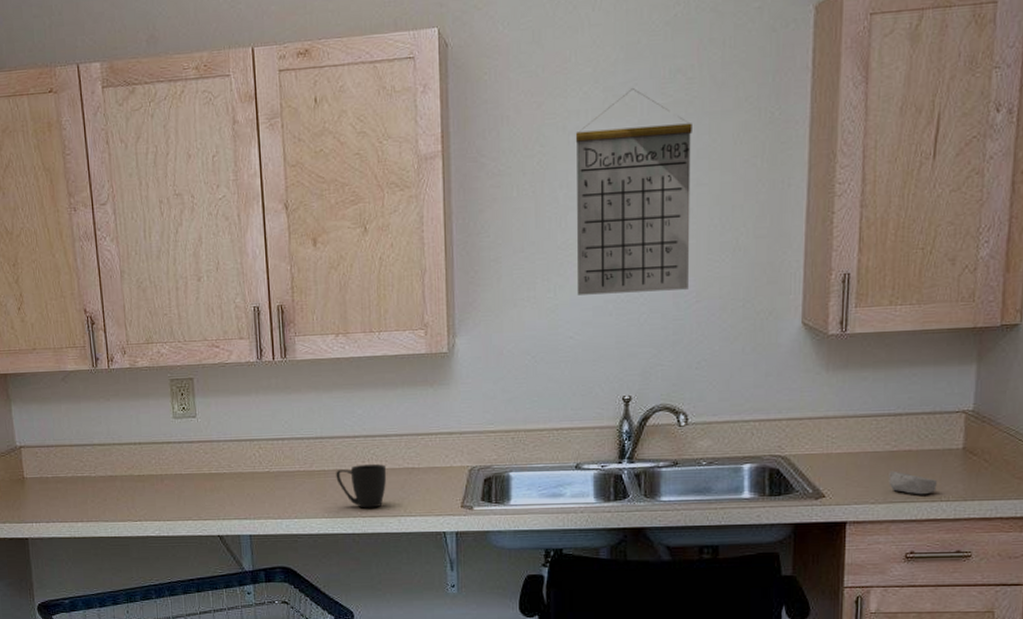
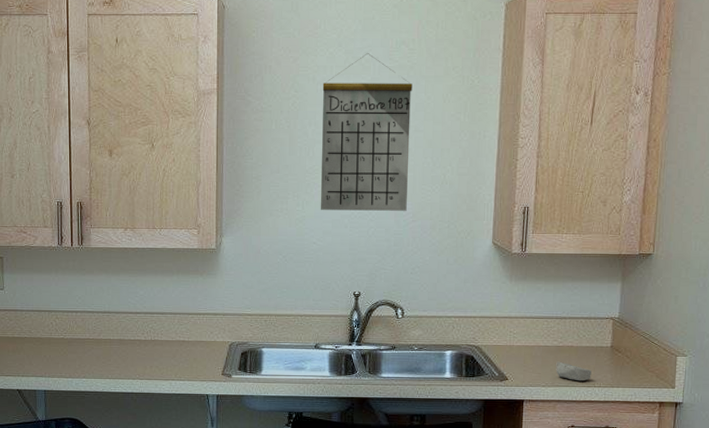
mug: present [336,463,387,508] -> none [120,335,162,372]

